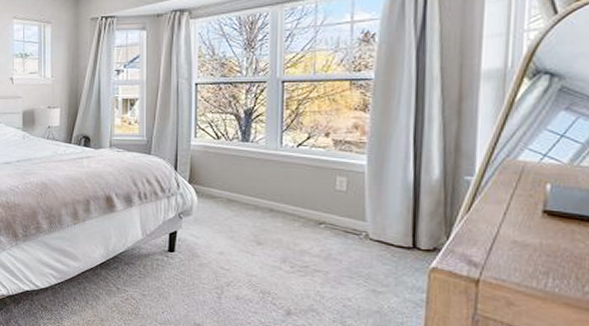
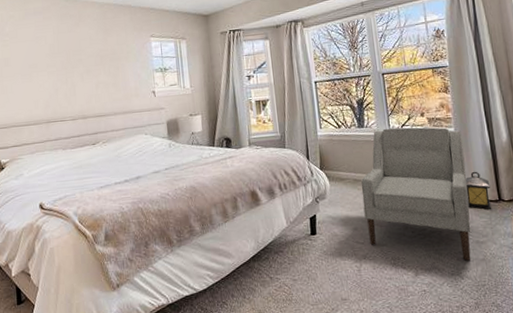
chair: none [234,146,376,310] -> present [360,127,471,261]
lantern: none [369,209,404,256] -> present [465,171,492,210]

